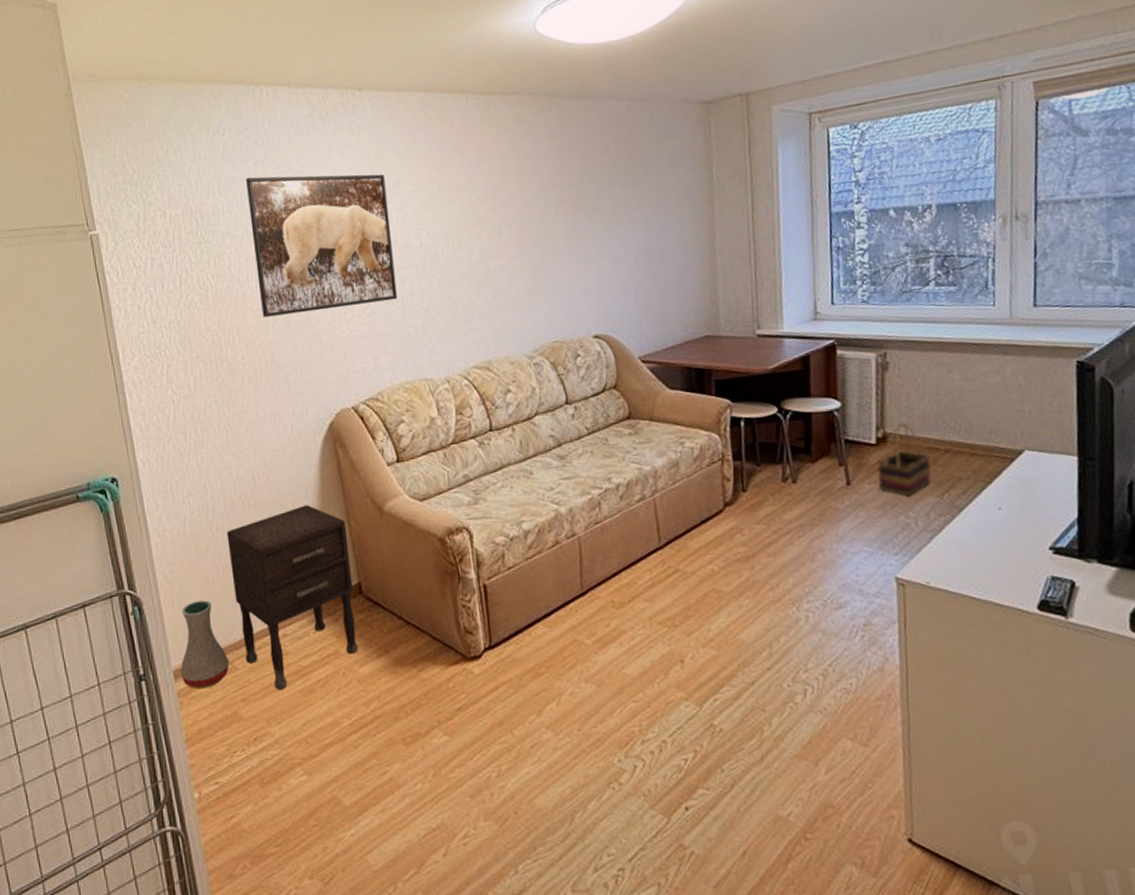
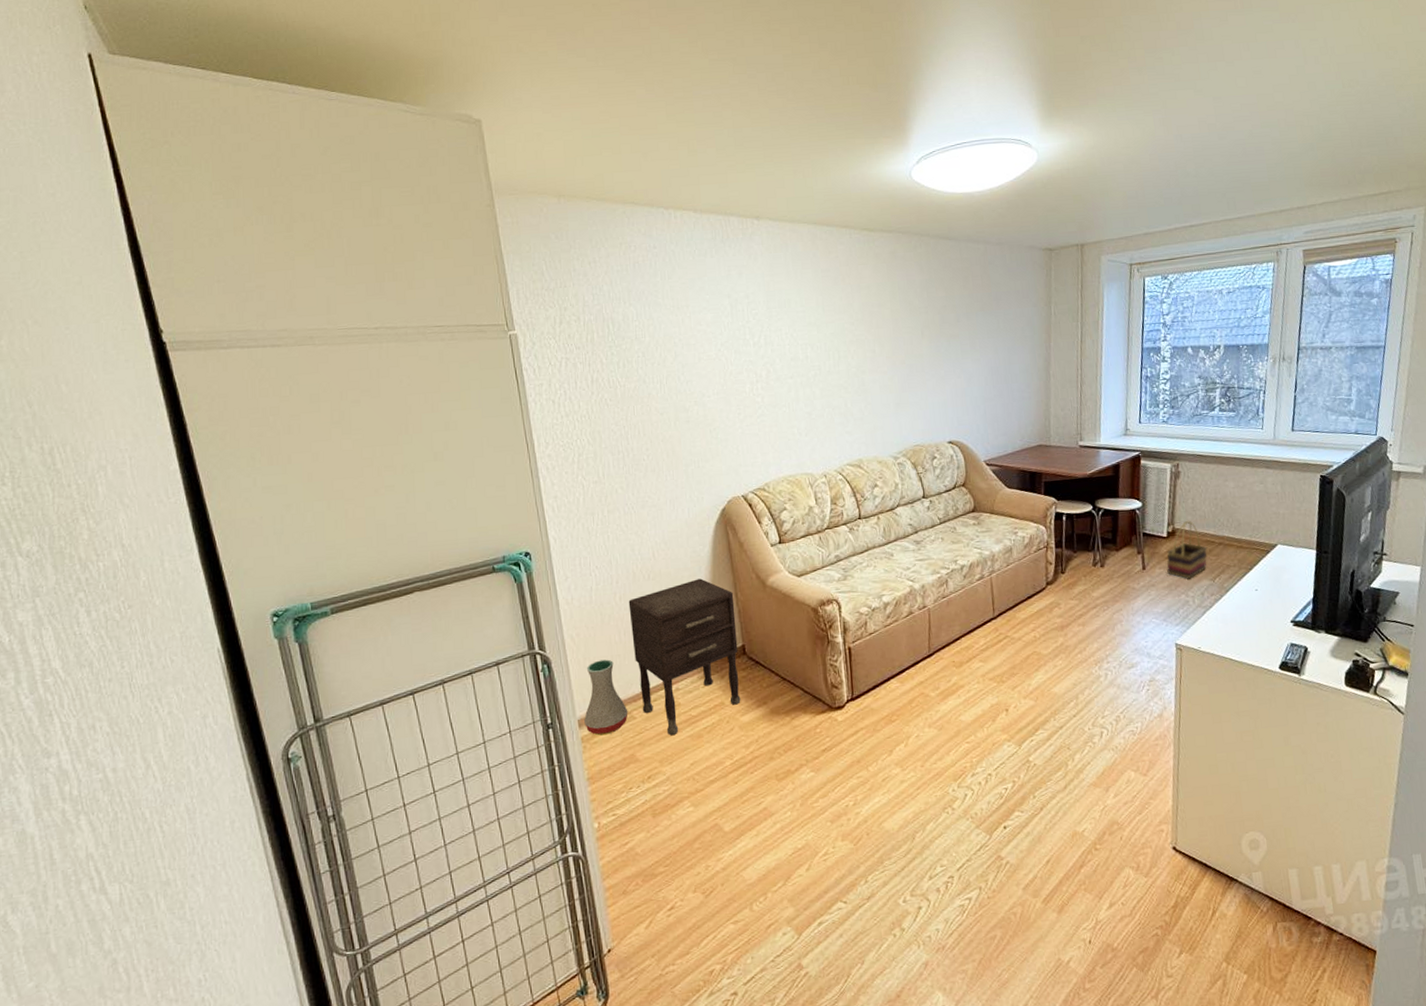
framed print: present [246,174,398,318] -> none [654,290,785,415]

